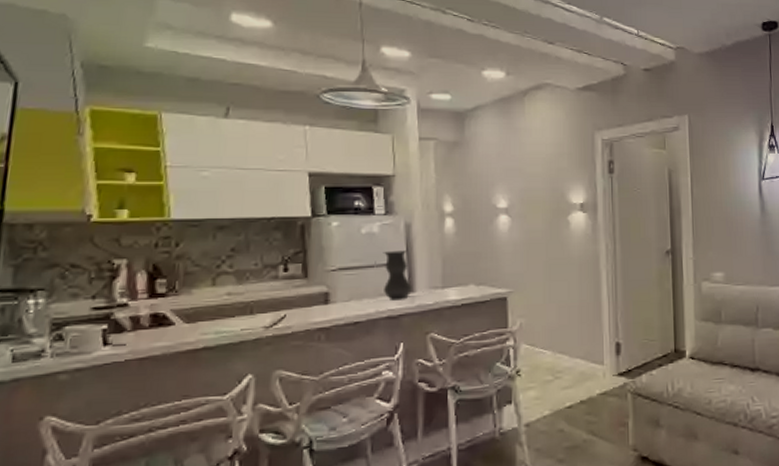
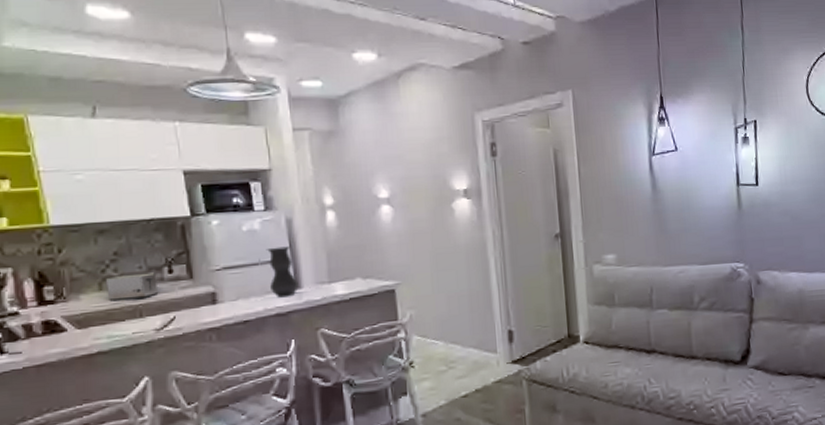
toaster: none [219,270,272,297] -> present [105,272,159,302]

